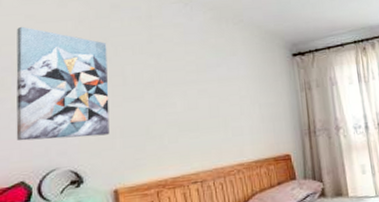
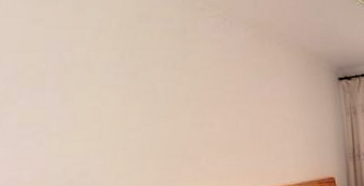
wall art: present [16,26,110,141] -> none [22,31,139,161]

